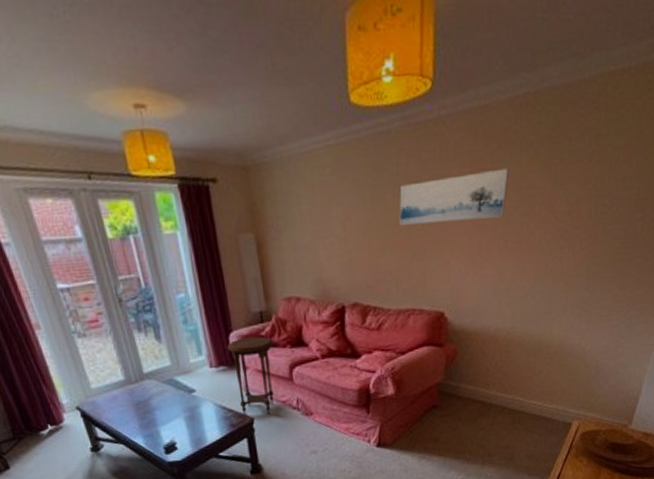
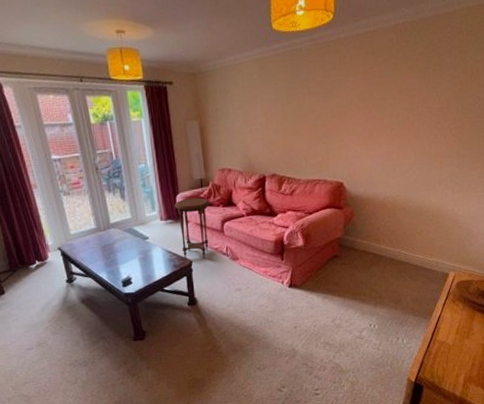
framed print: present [399,168,510,225] -> none [308,75,393,116]

